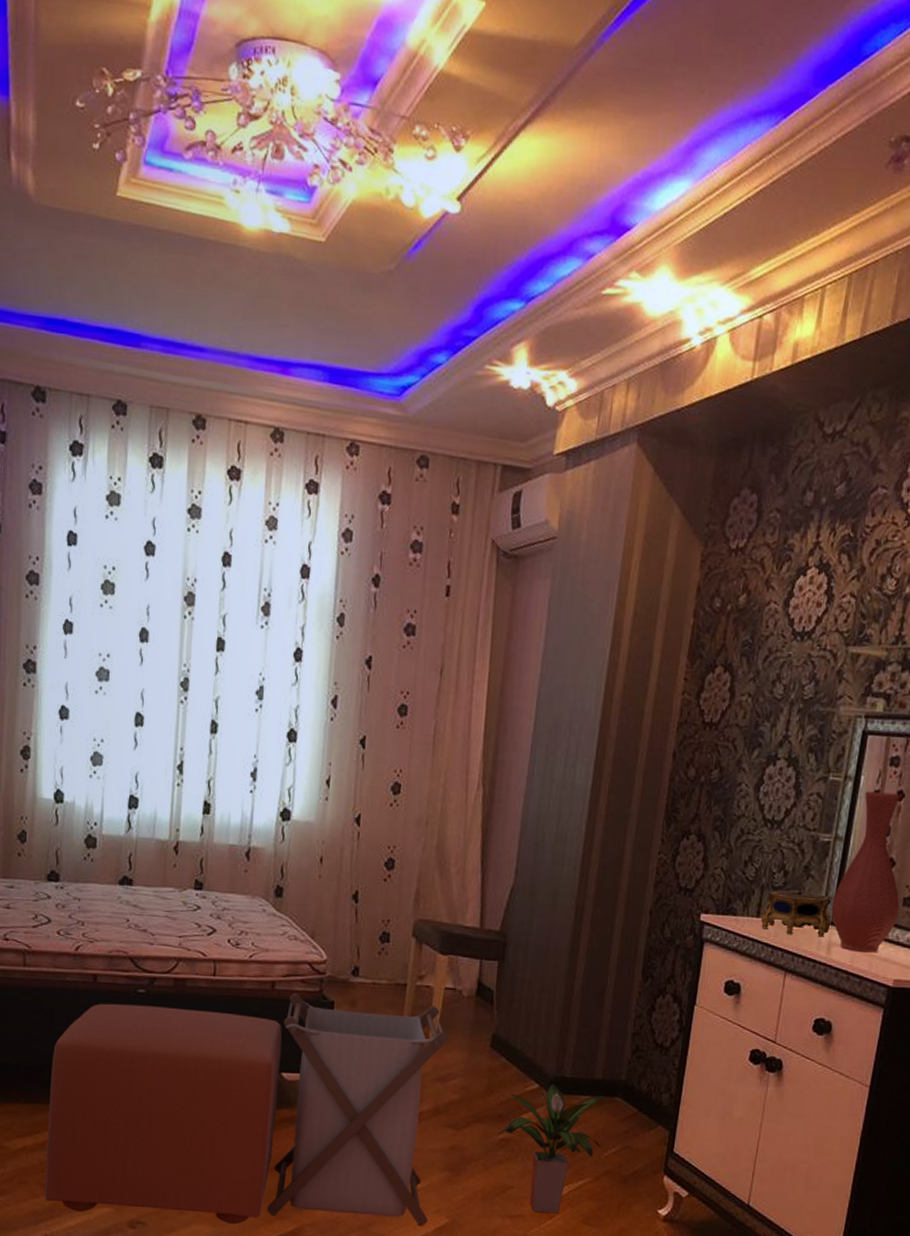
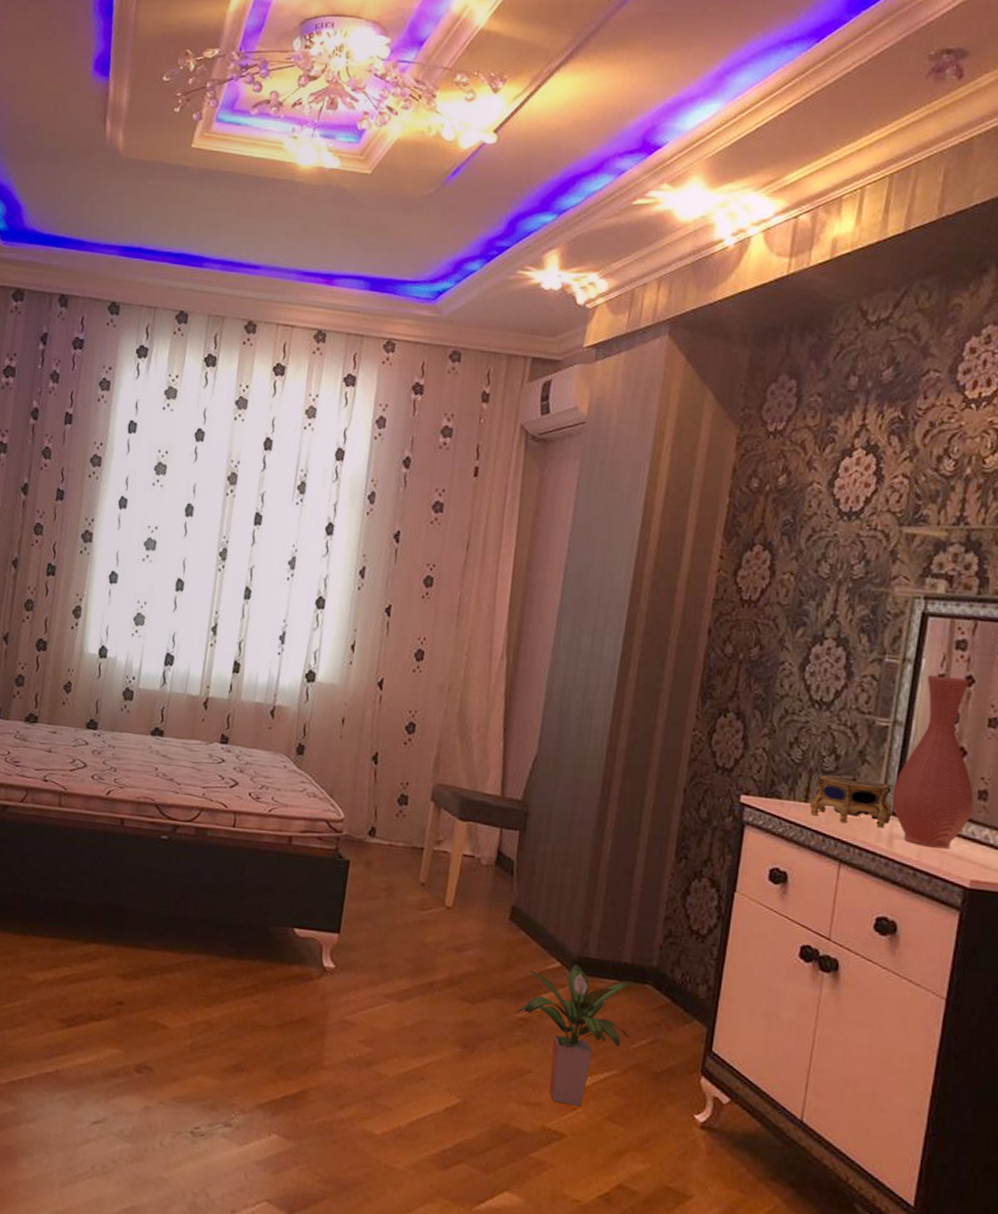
ottoman: present [45,1003,282,1225] -> none [59,847,297,1081]
laundry basket: present [267,992,449,1226] -> none [272,849,465,1103]

